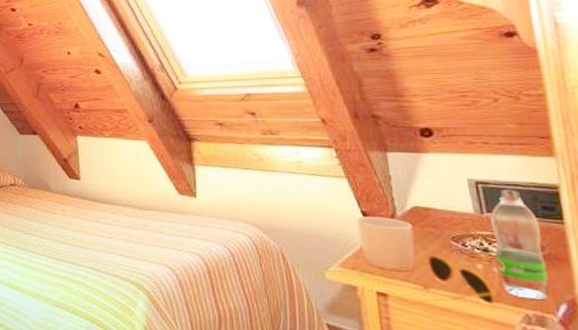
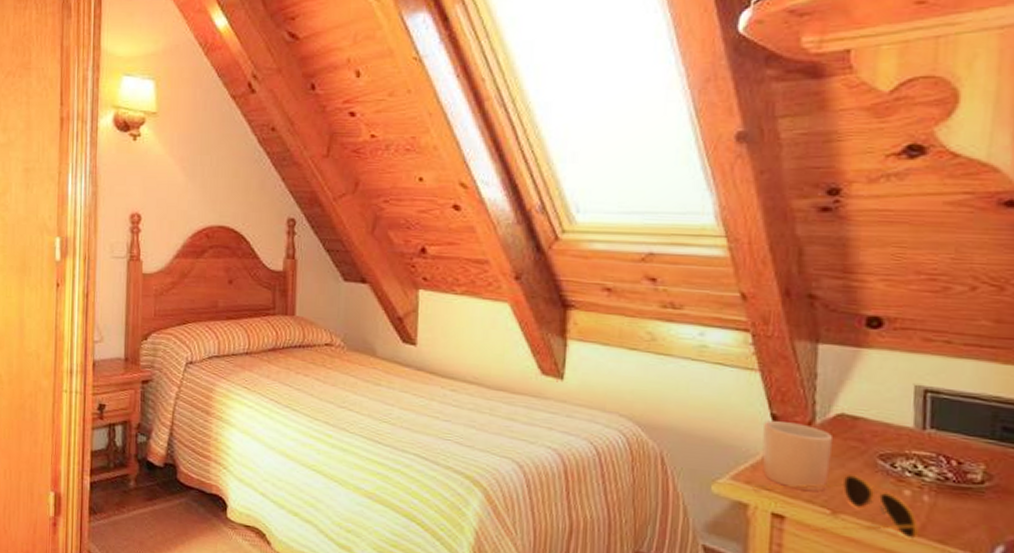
bottle: present [490,189,550,299] -> none [927,402,994,538]

